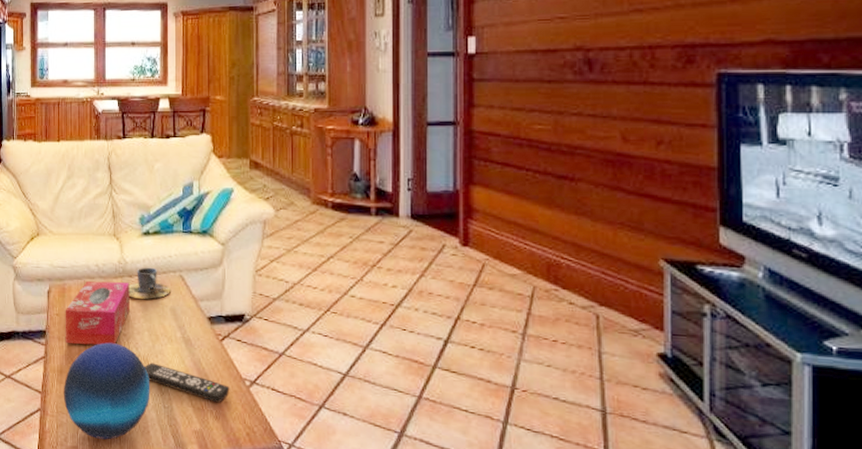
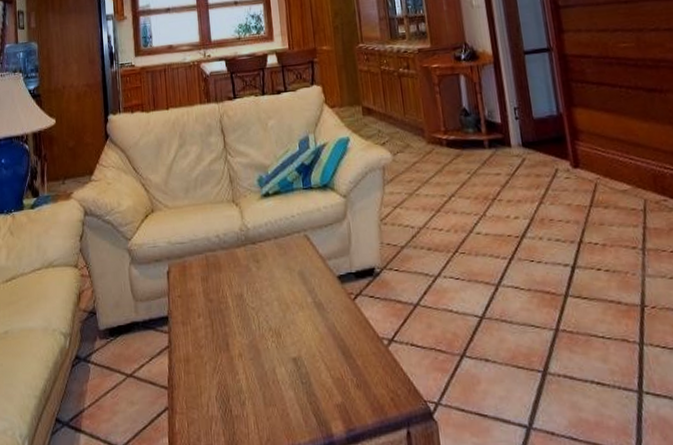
decorative orb: present [63,342,150,440] -> none [191,319,286,432]
tissue box: present [65,281,130,345] -> none [187,249,256,328]
cup: present [128,267,171,299] -> none [252,230,297,267]
remote control: present [144,362,230,403] -> none [277,335,368,369]

